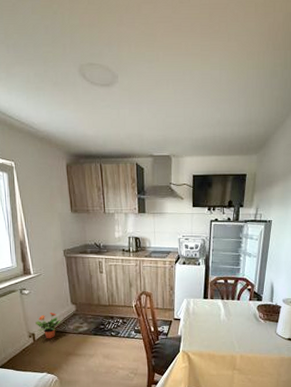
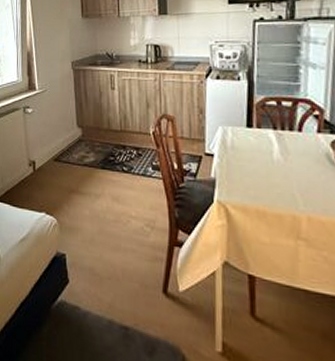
potted plant: present [35,312,61,339] -> none [37,135,65,170]

